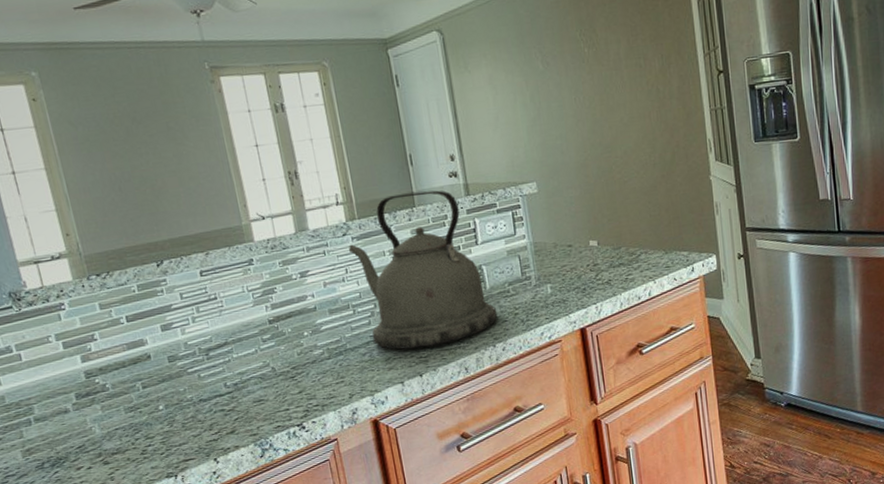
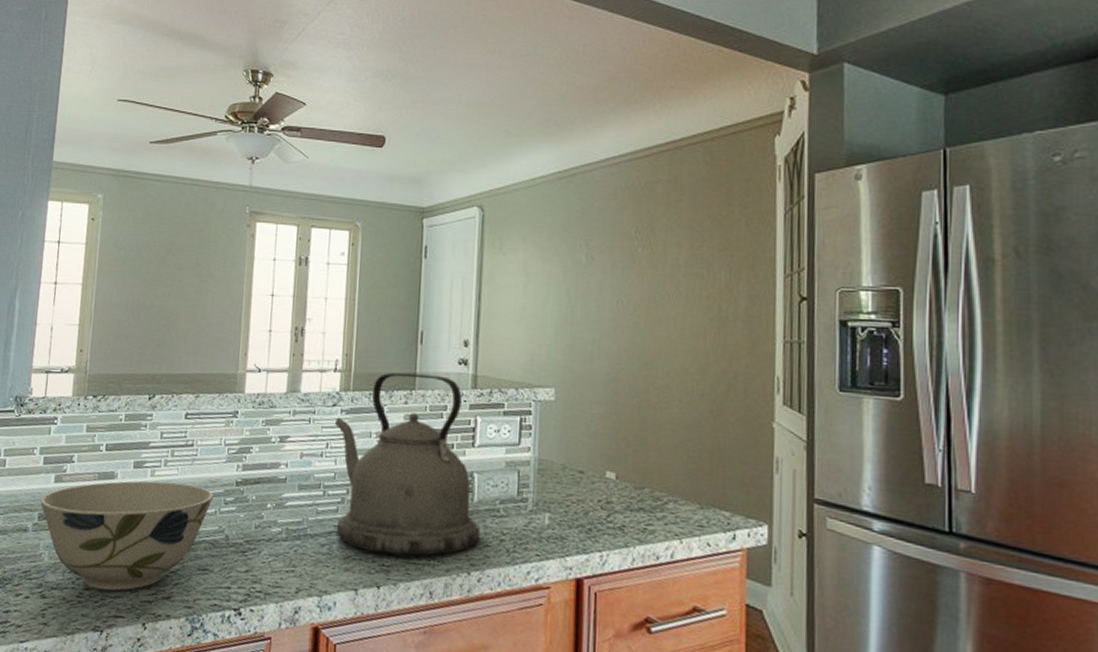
bowl: none [72,332,251,444] -> present [40,481,214,591]

